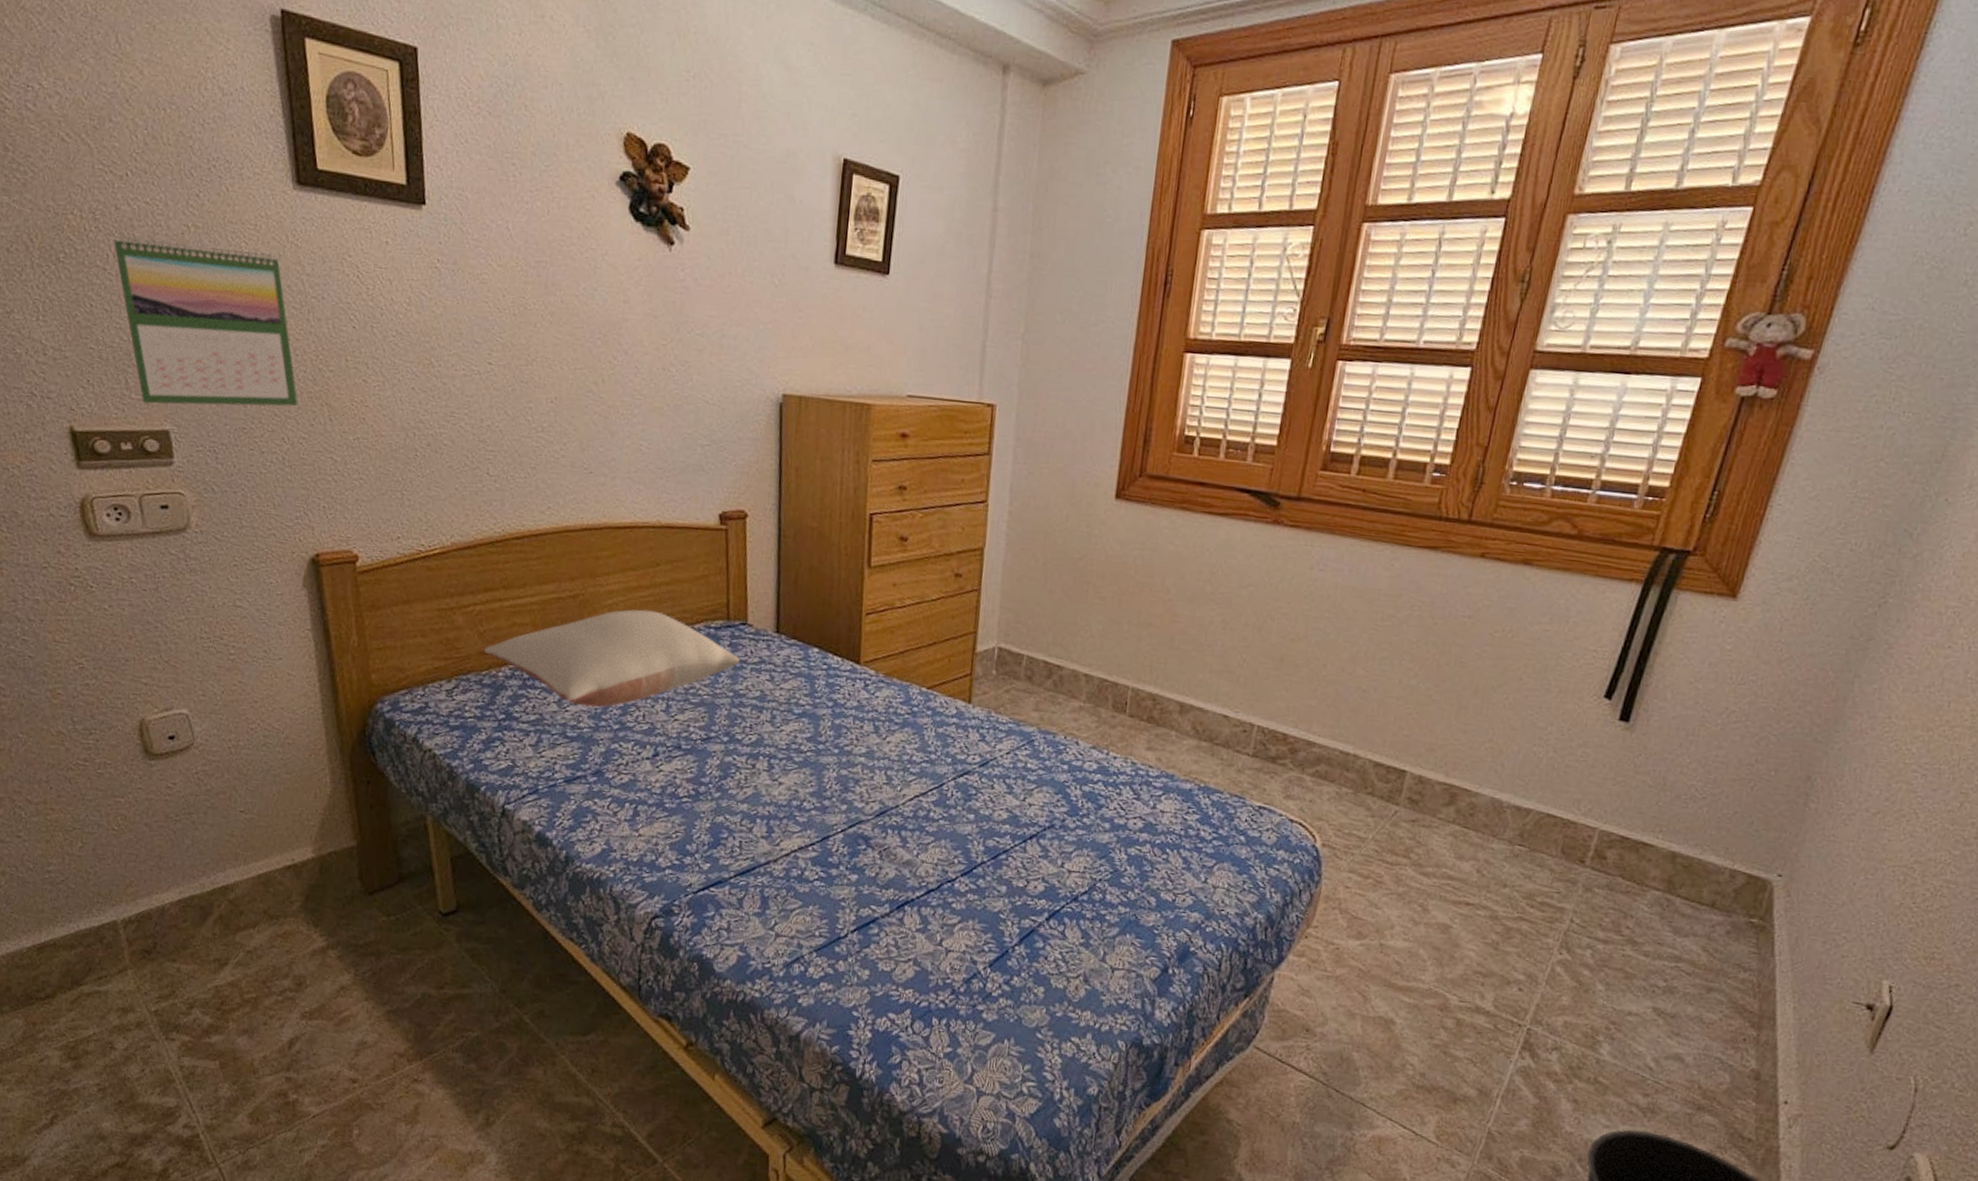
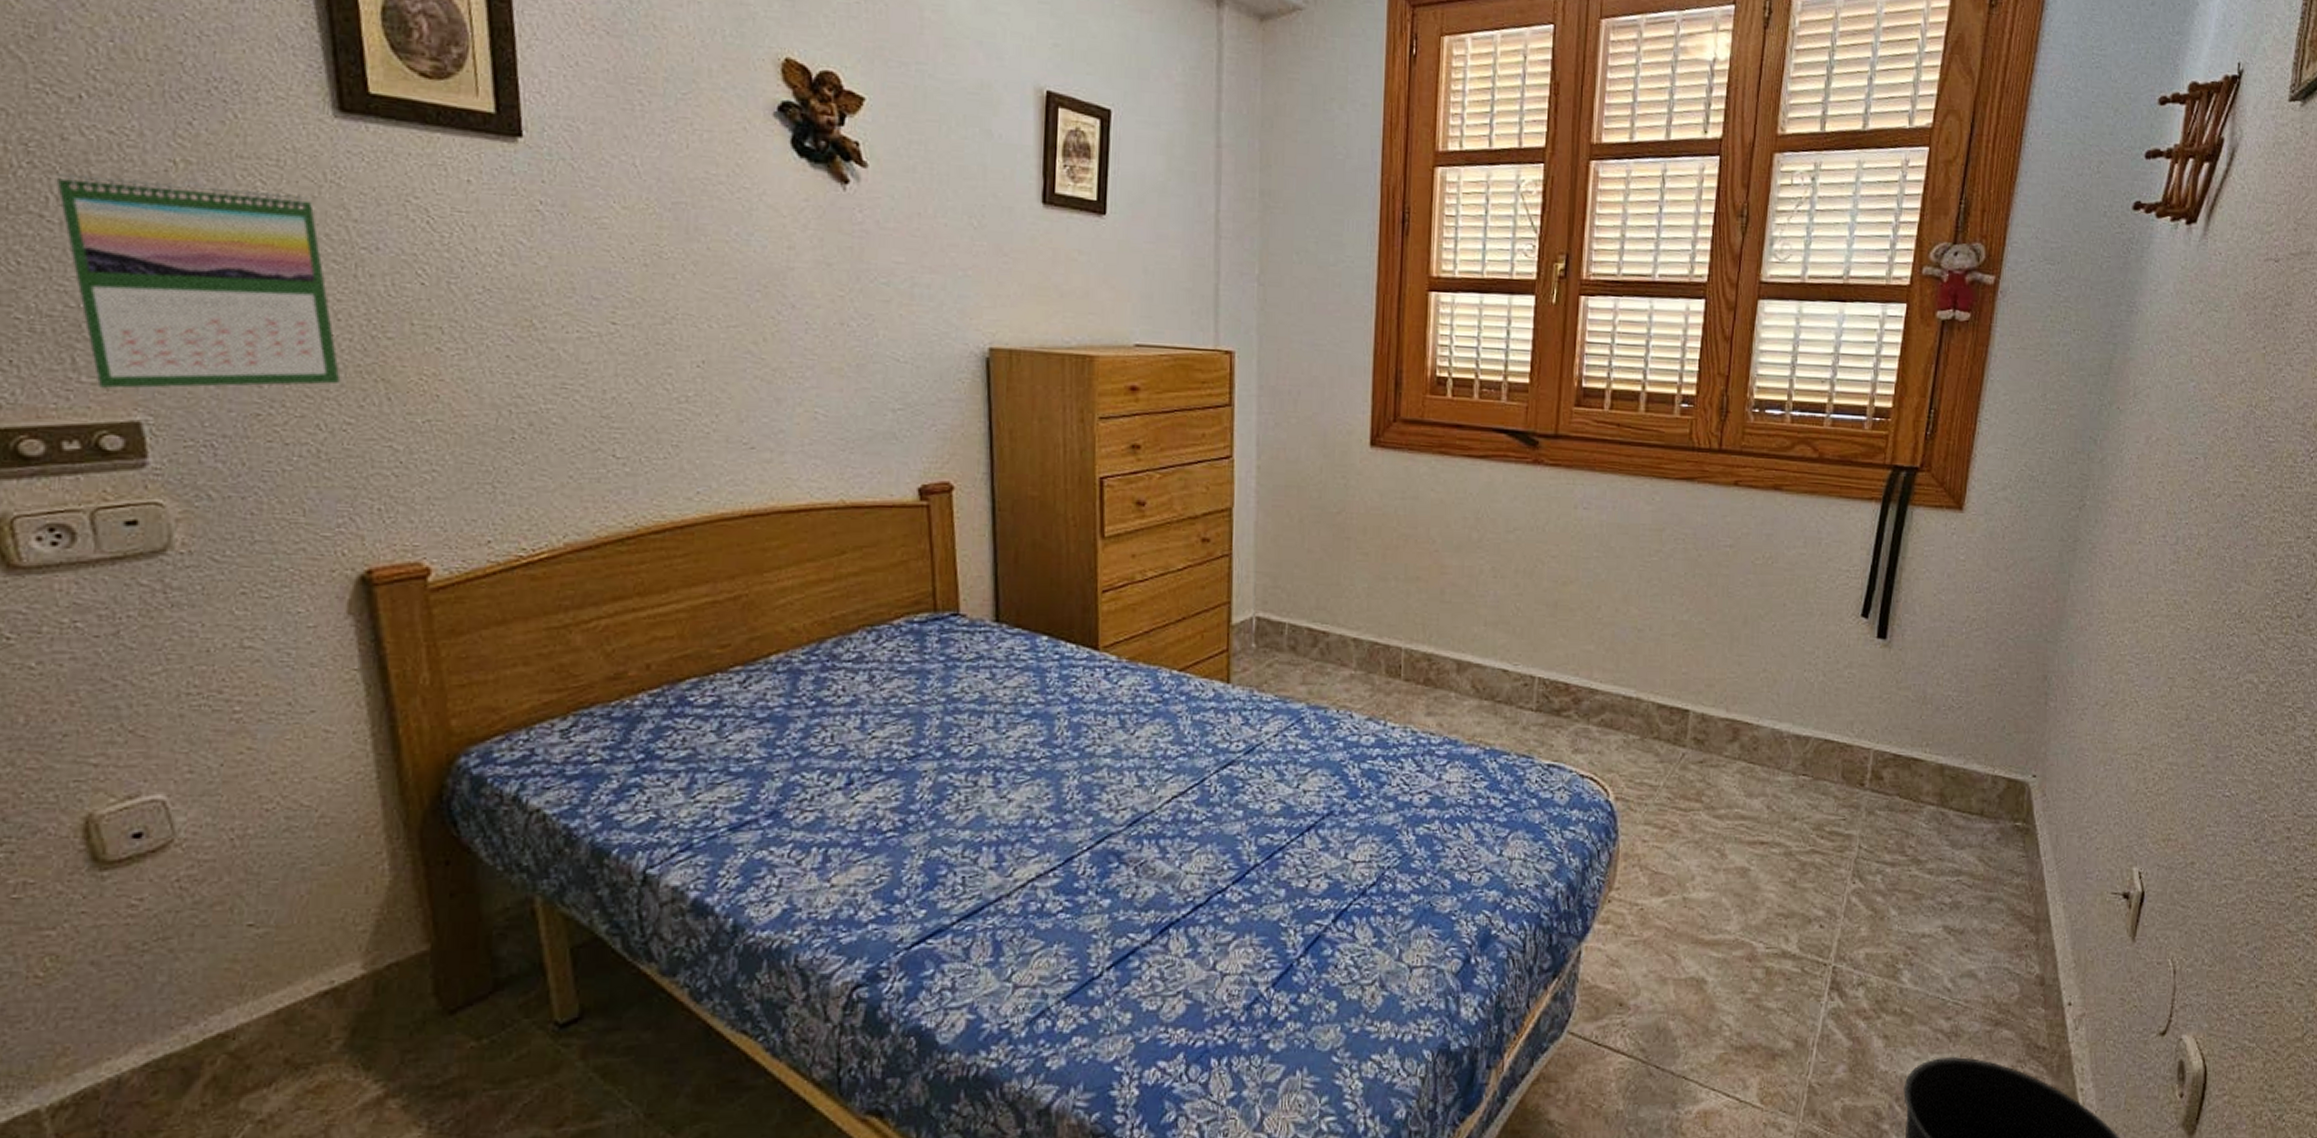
pillow: present [484,609,740,708] -> none [613,607,951,733]

